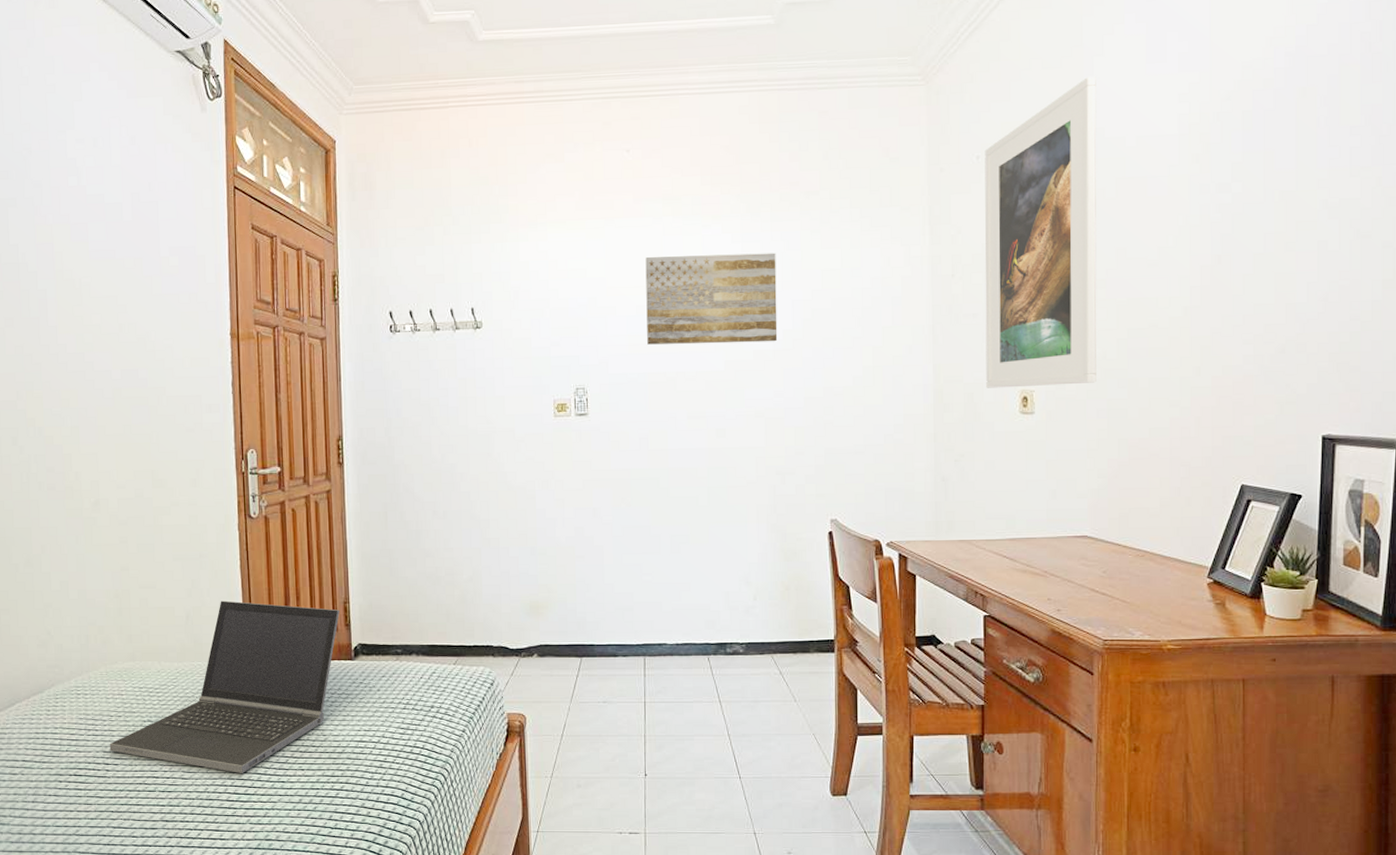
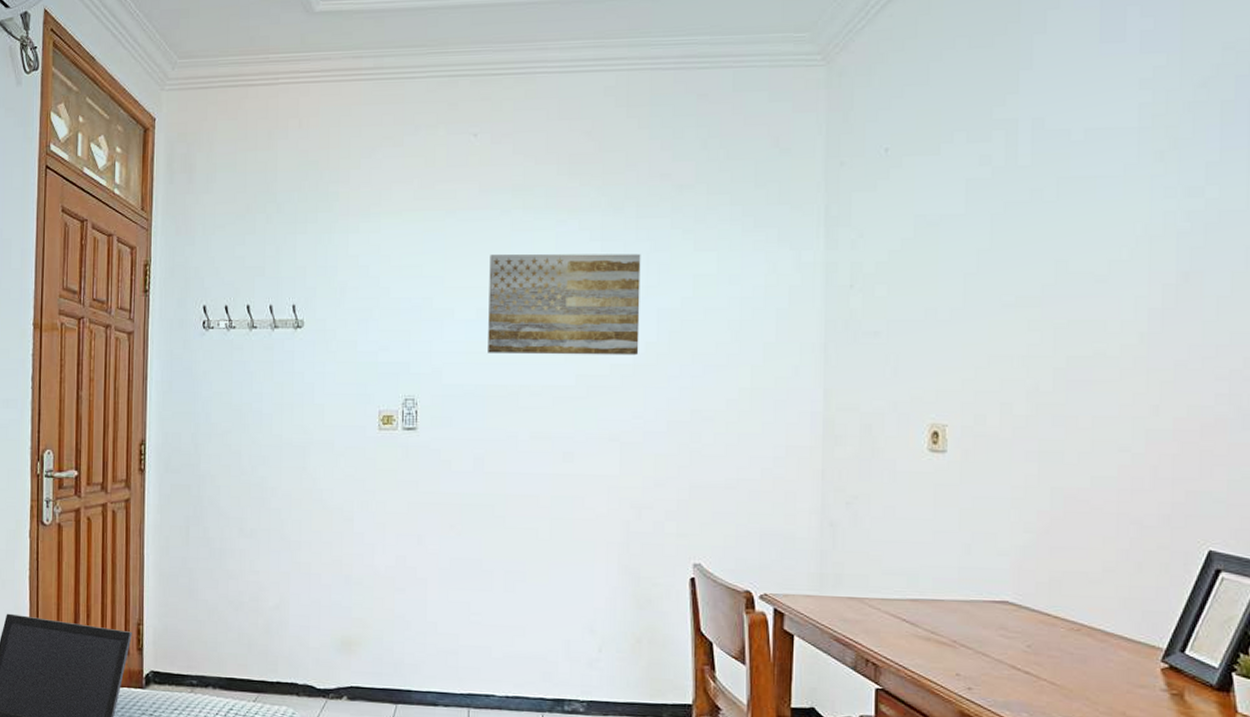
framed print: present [984,77,1097,388] -> none [888,58,1036,420]

